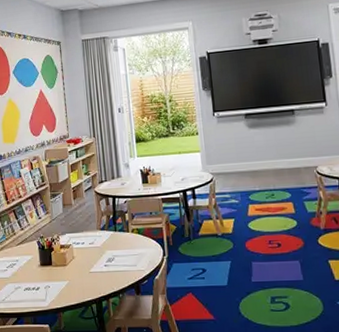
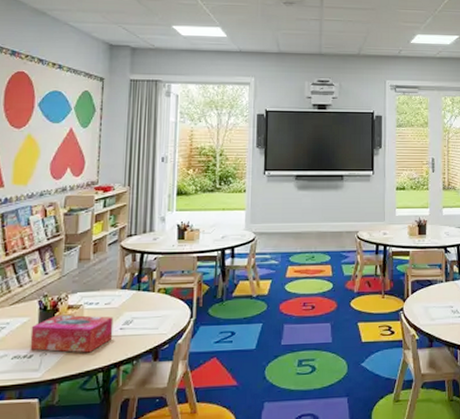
tissue box: none [35,253,100,287] -> present [30,314,114,353]

